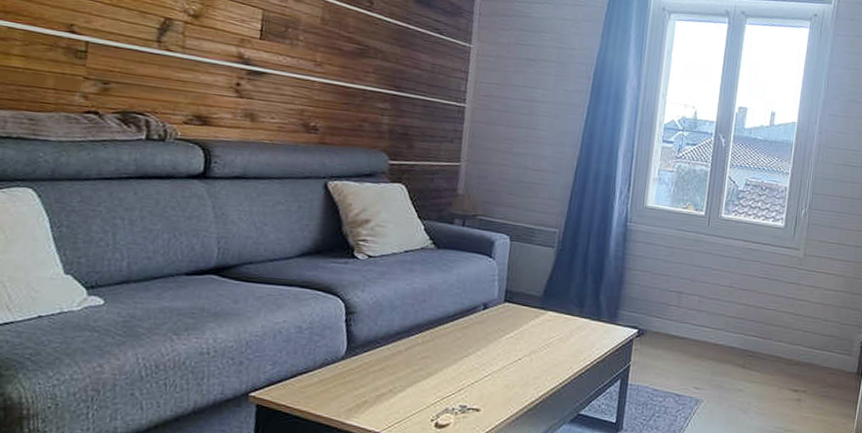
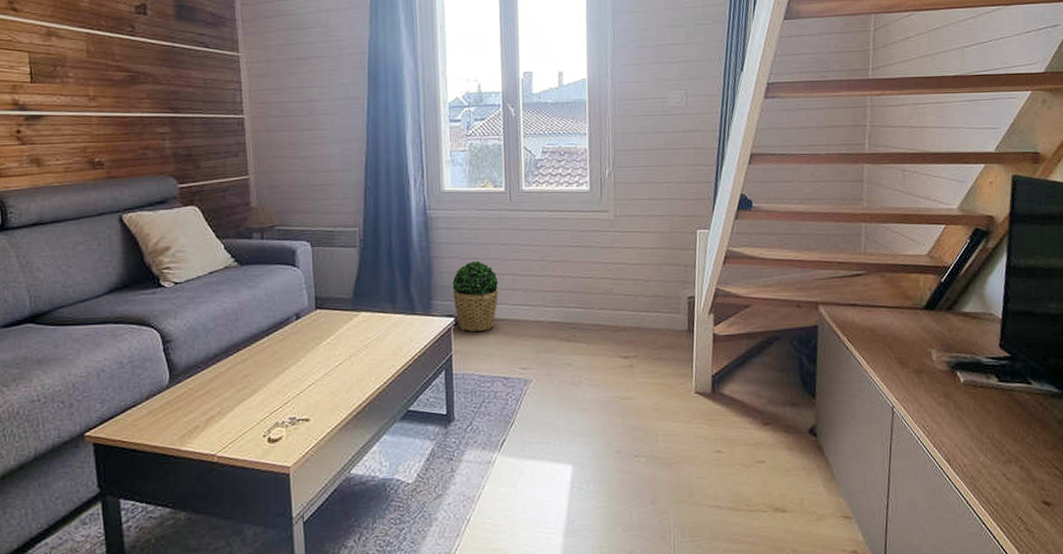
potted plant: none [639,277,686,347] -> present [452,260,499,332]

